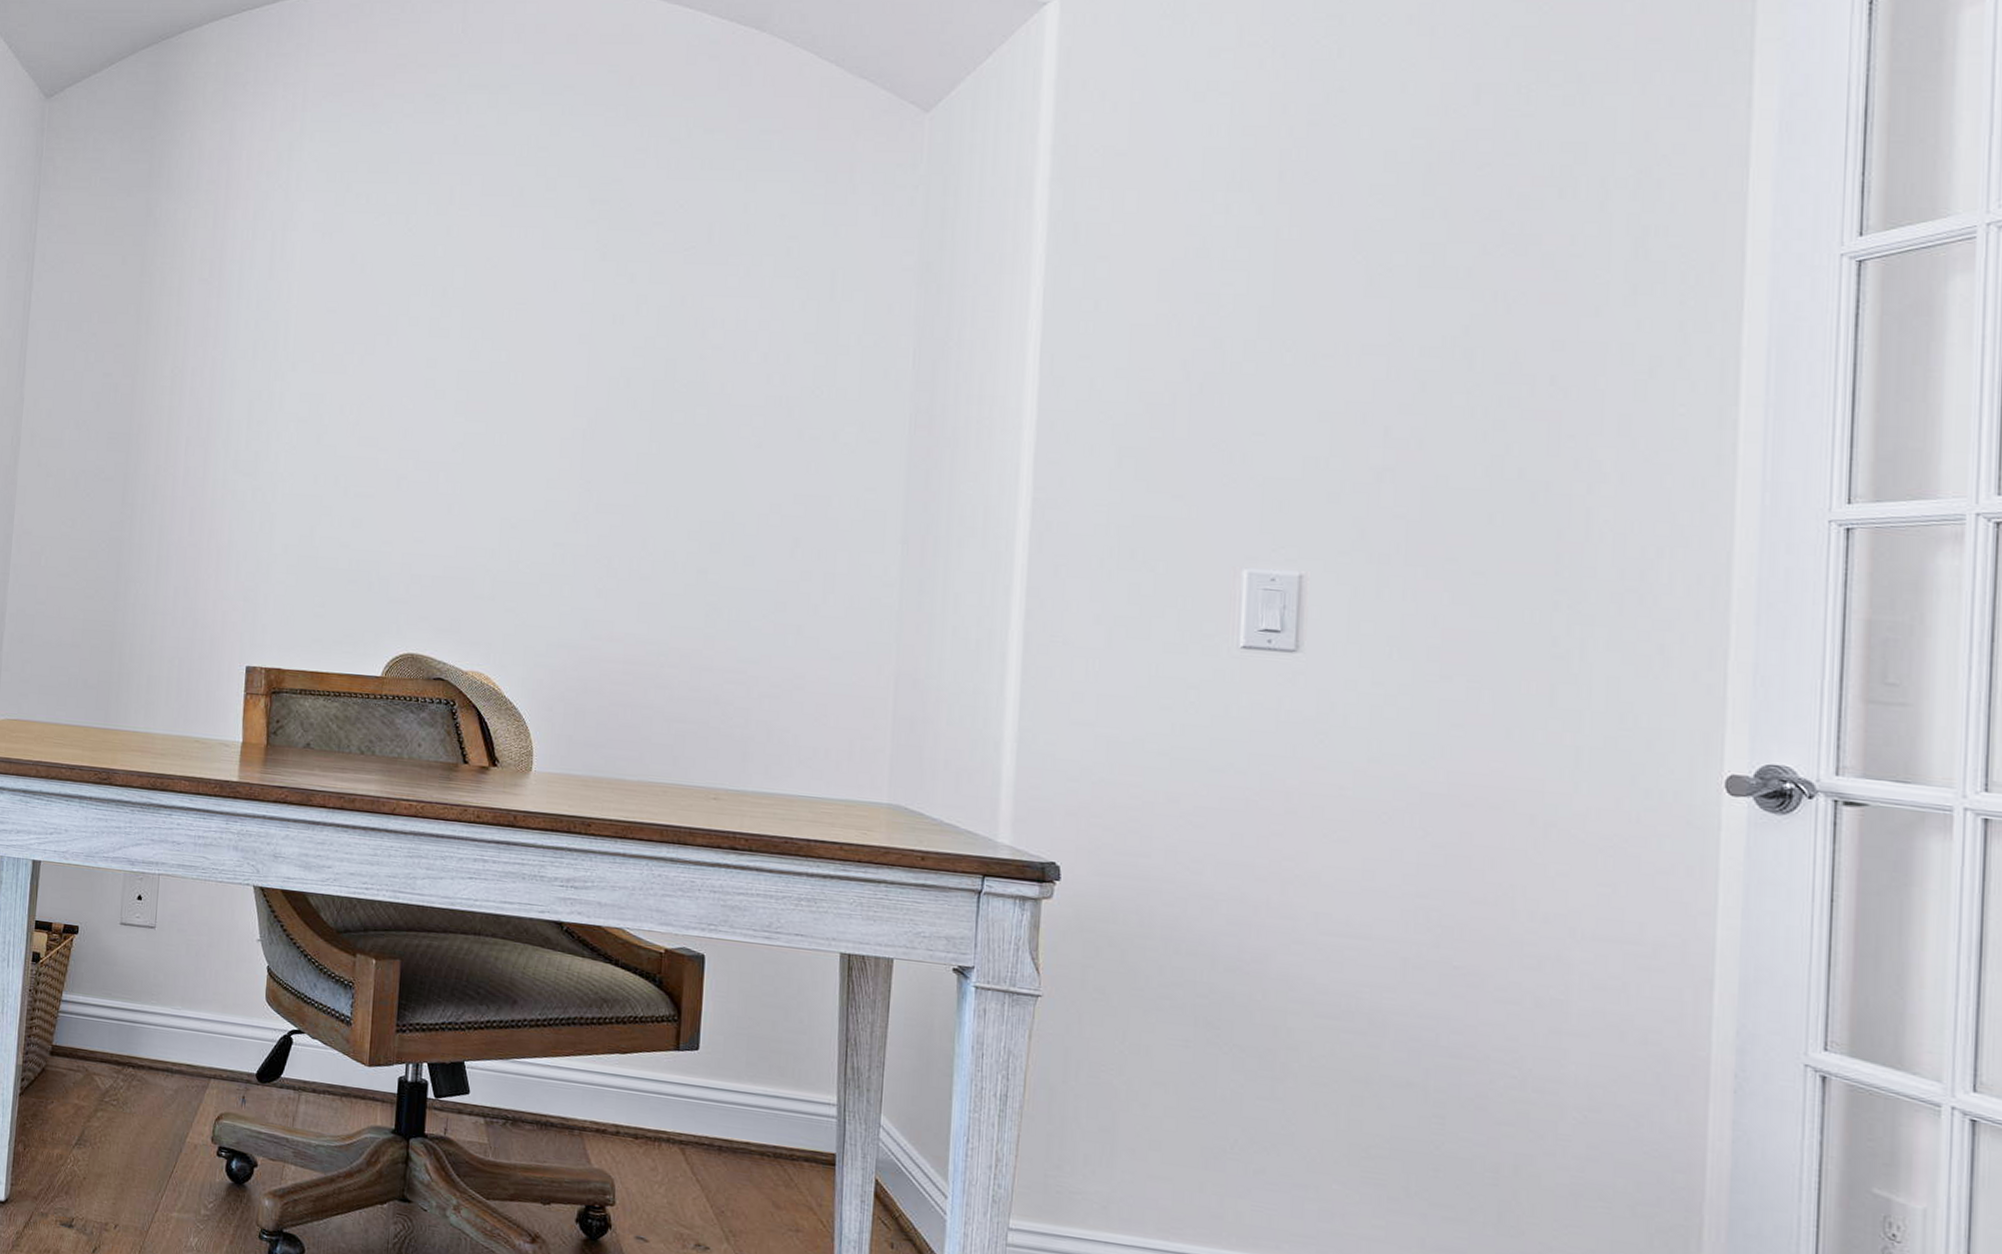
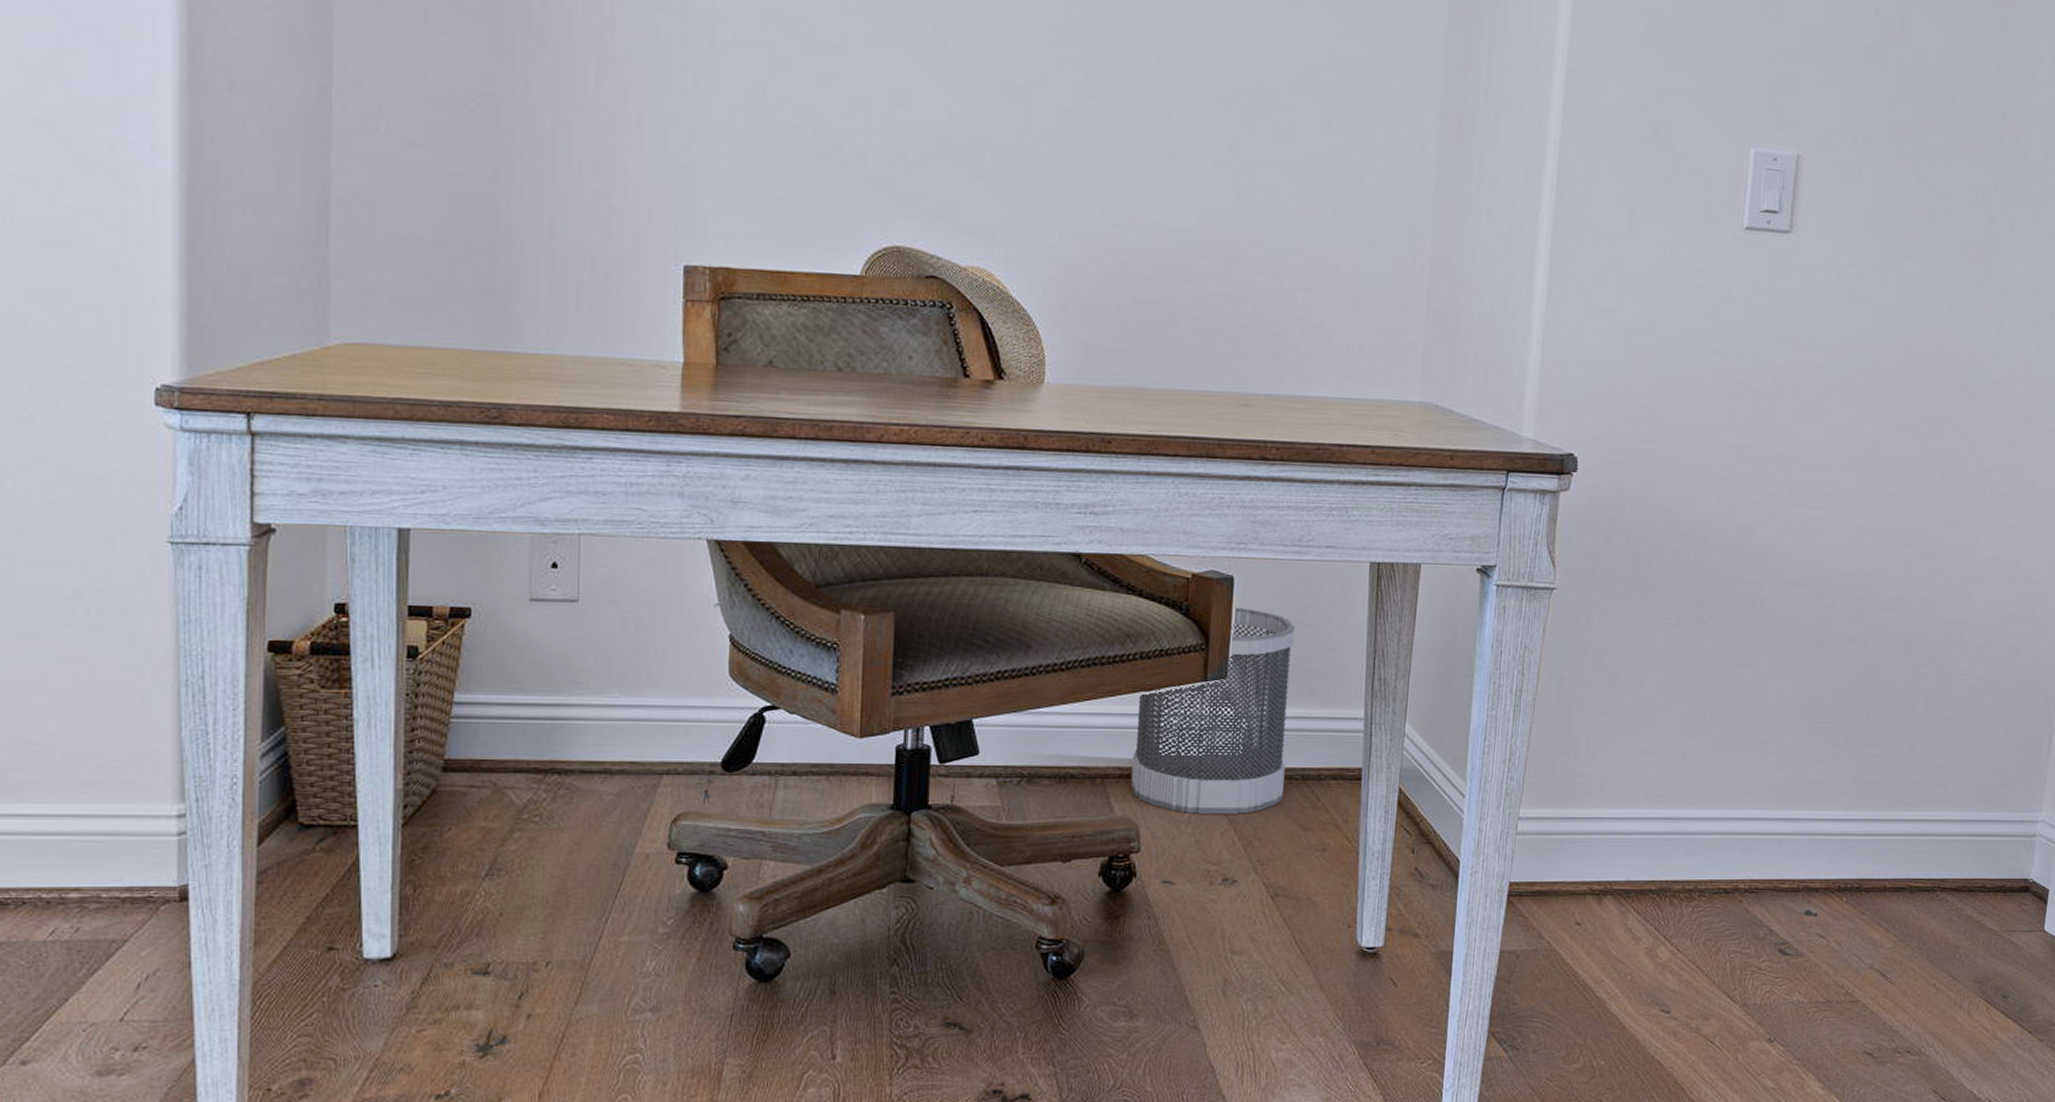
wastebasket: none [607,984,765,1184] -> present [1131,607,1295,815]

